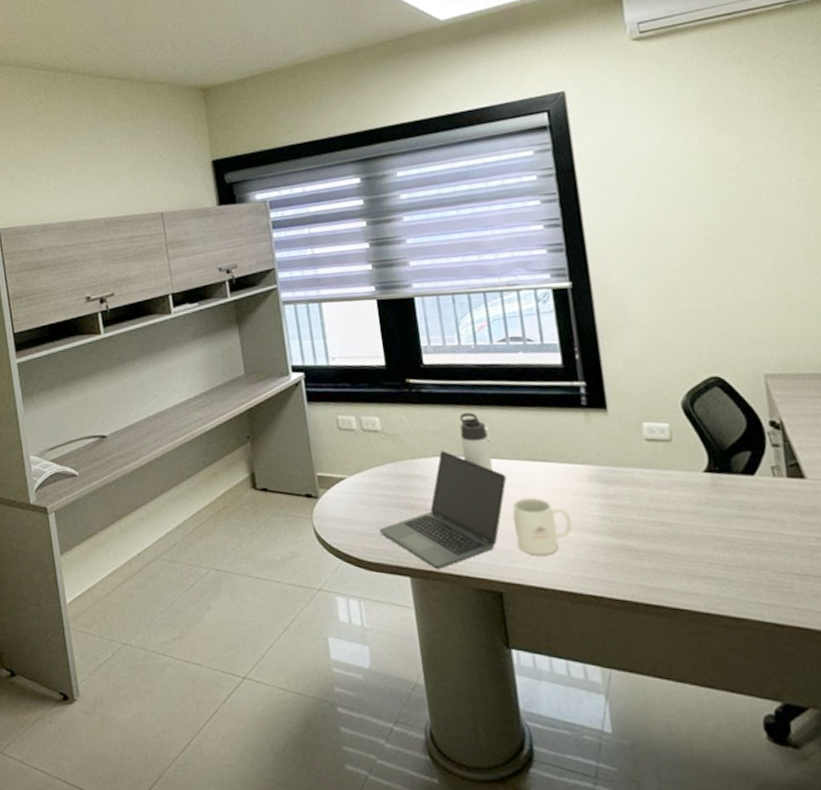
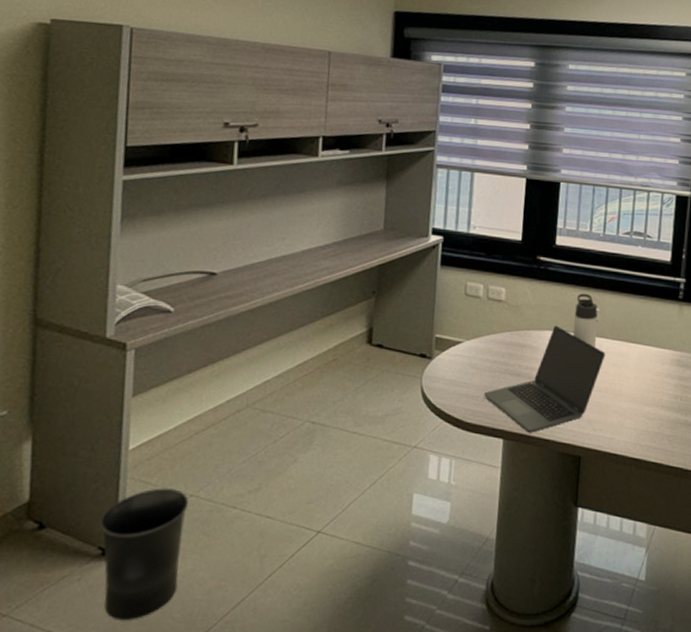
waste bin: none [57,637,130,759] -> present [100,488,189,619]
mug: present [512,498,572,555] -> none [602,375,651,425]

